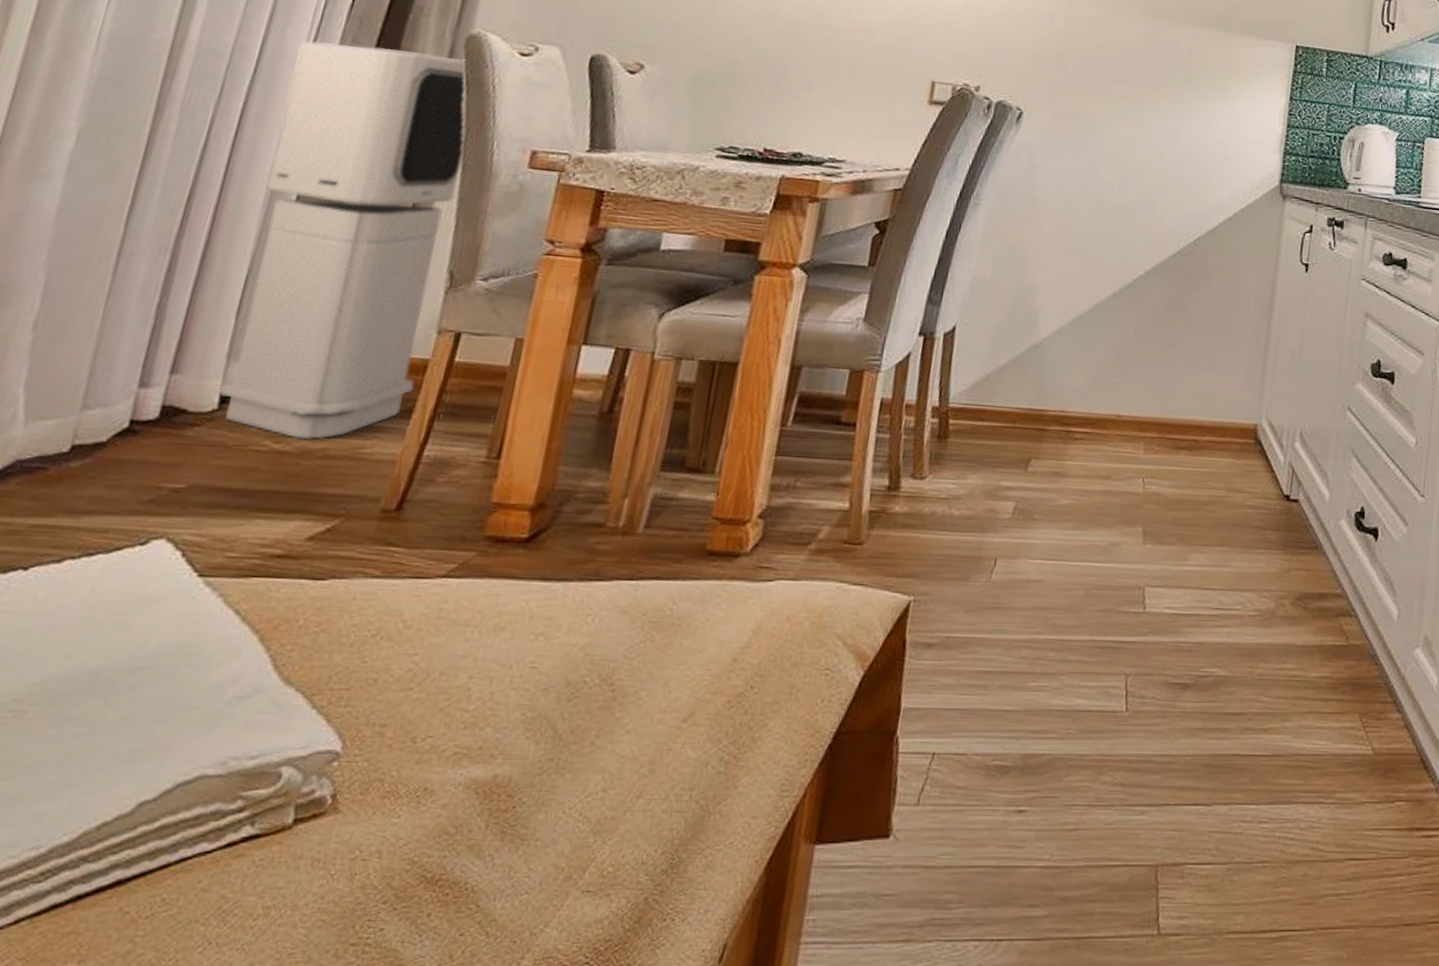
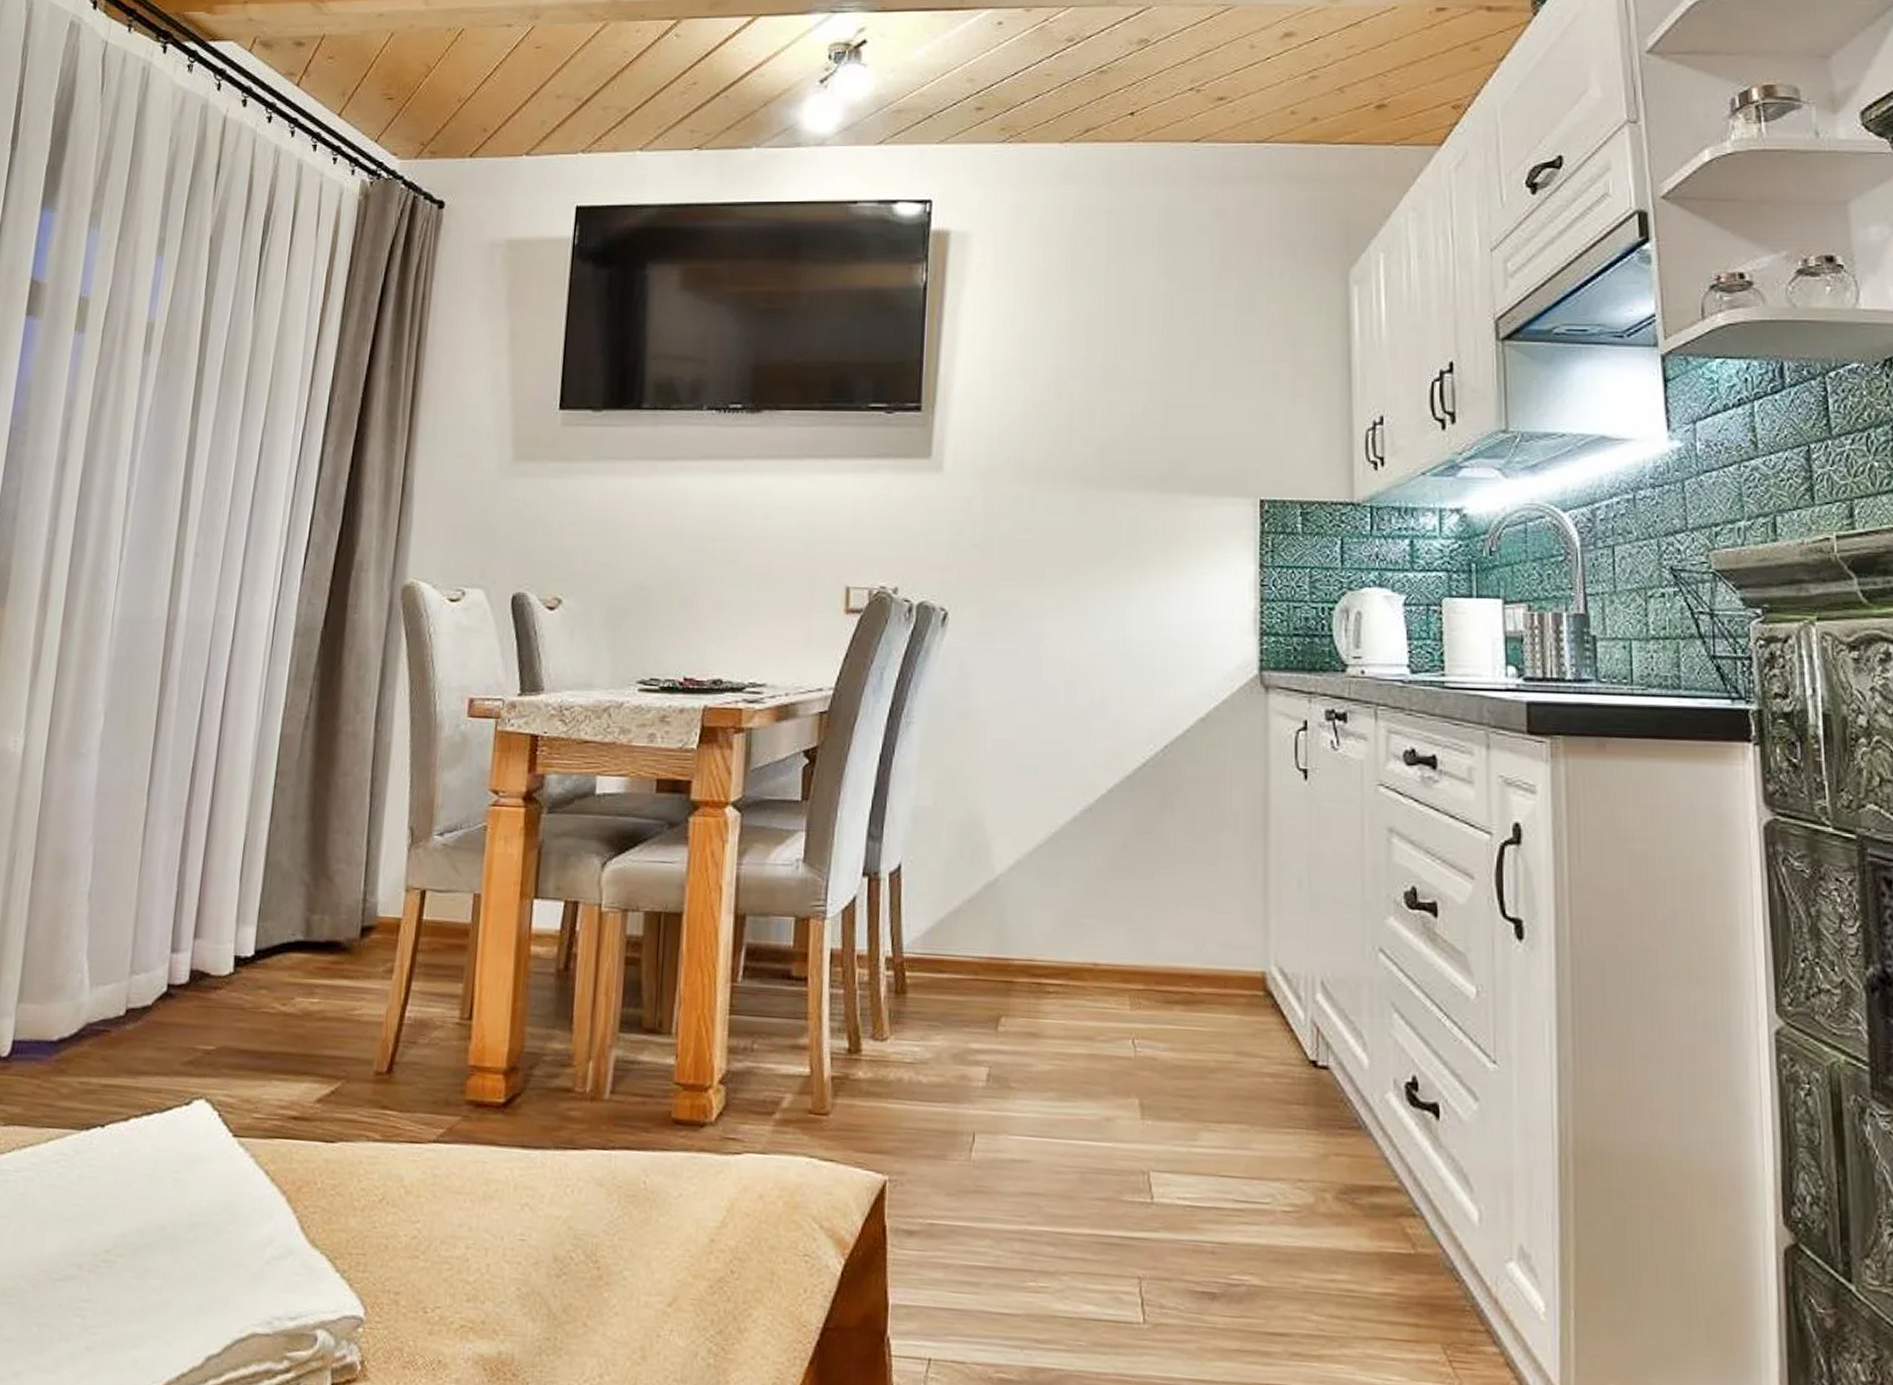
air purifier: present [218,41,467,440] -> none [232,606,412,1002]

